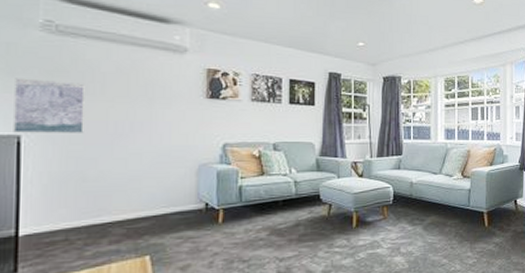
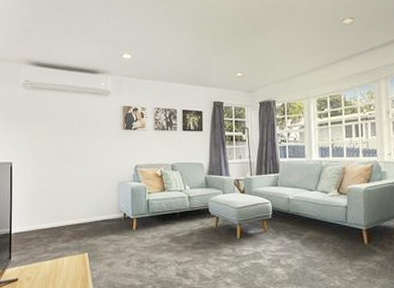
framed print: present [13,78,85,133] -> none [8,122,47,160]

